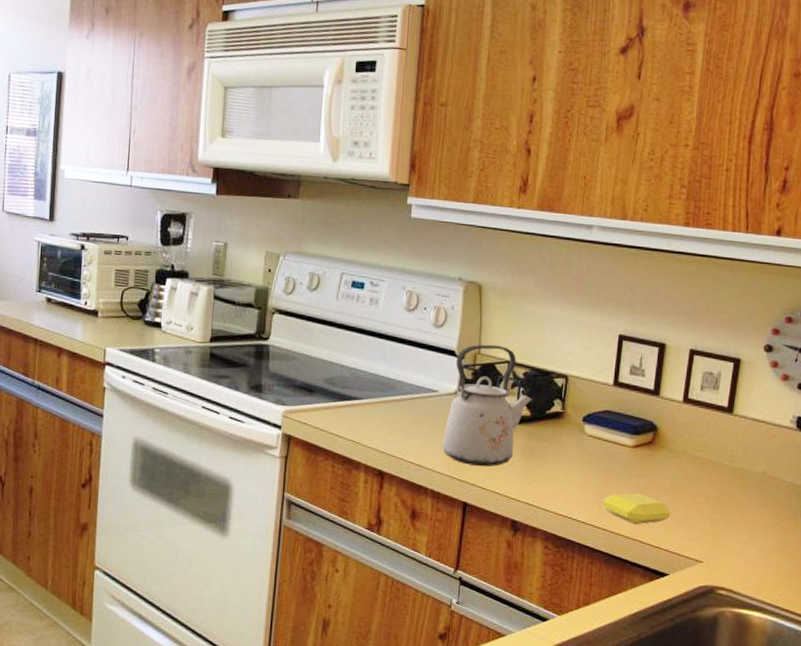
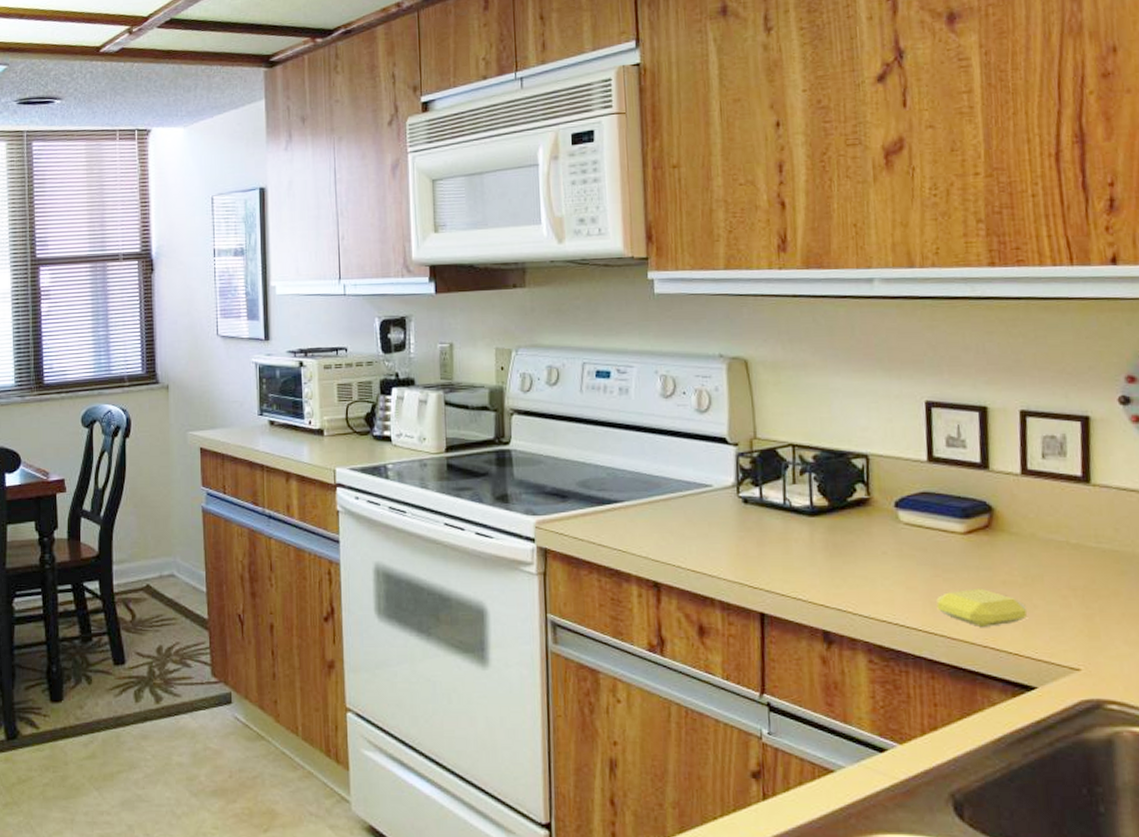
kettle: present [442,344,532,467] -> none [725,426,828,570]

